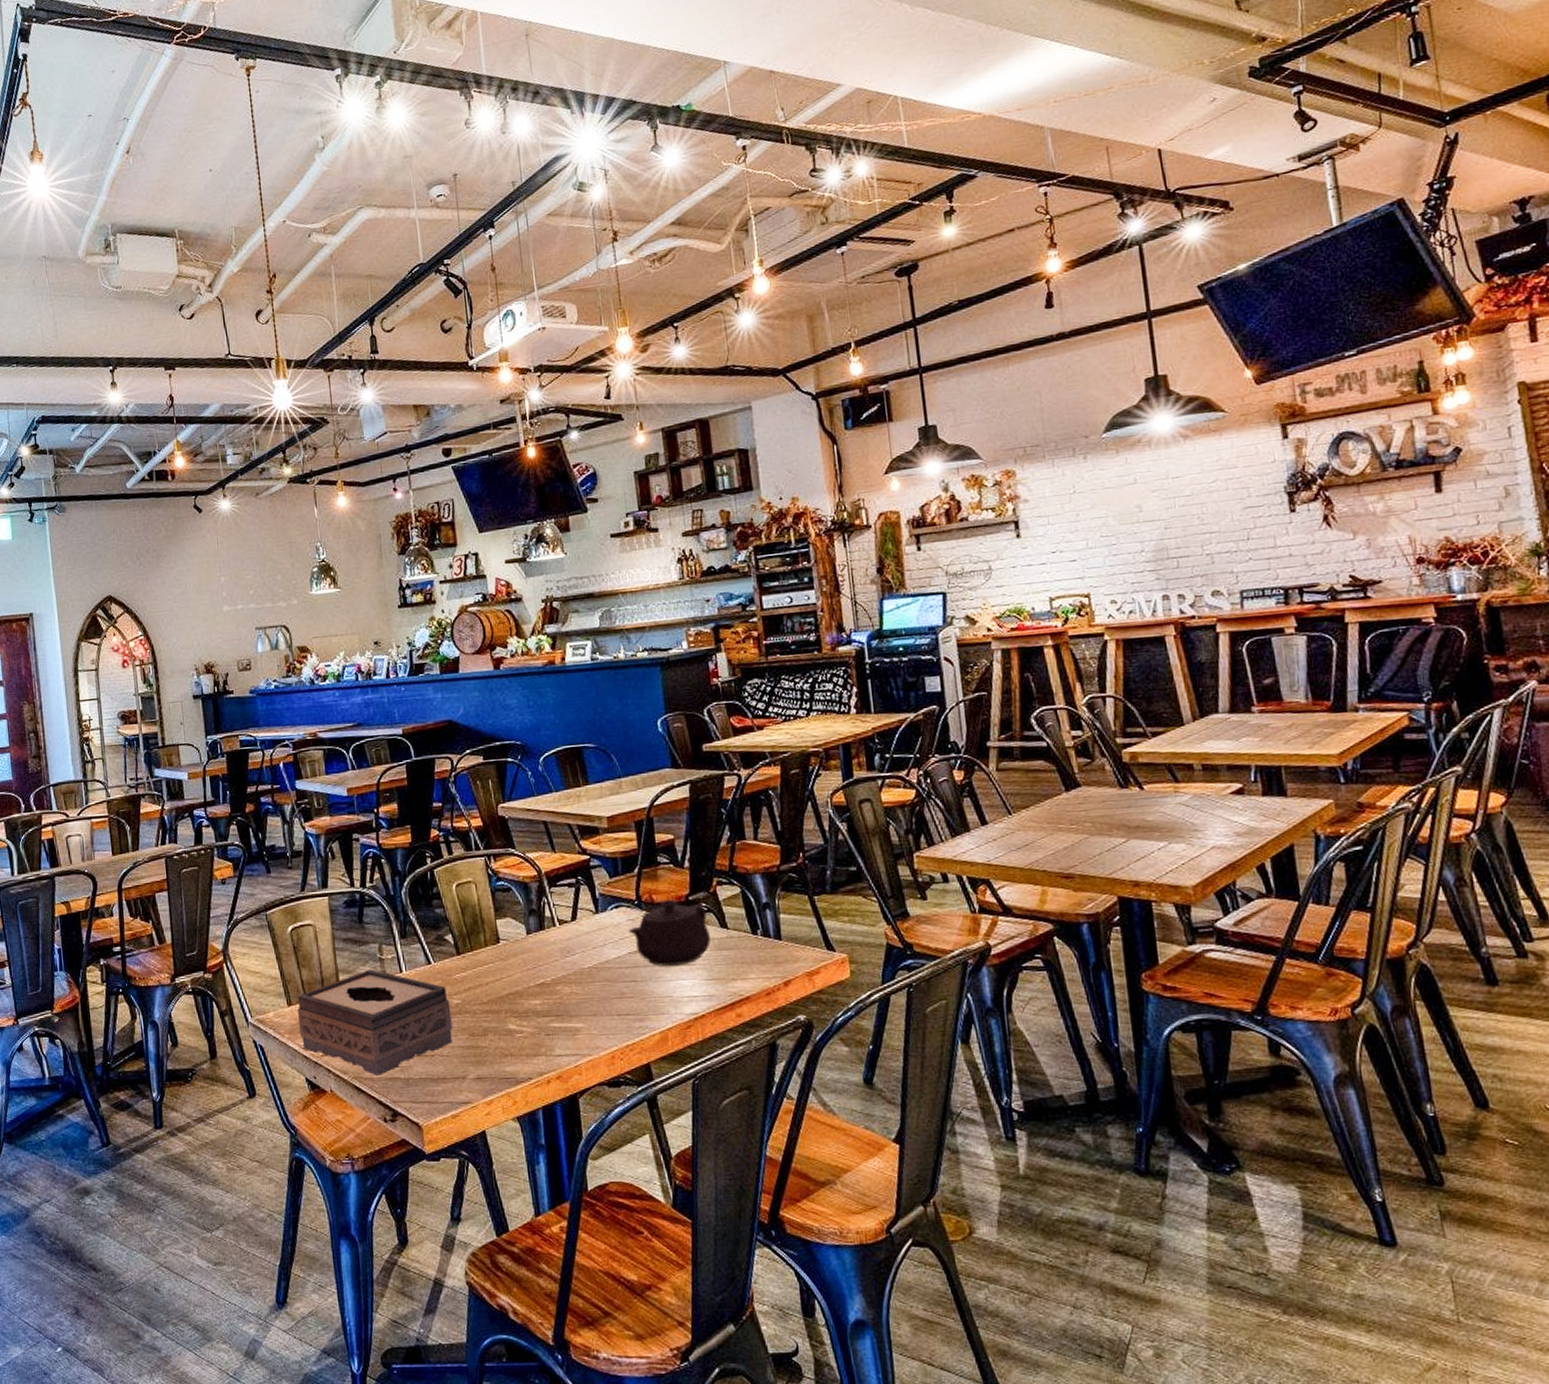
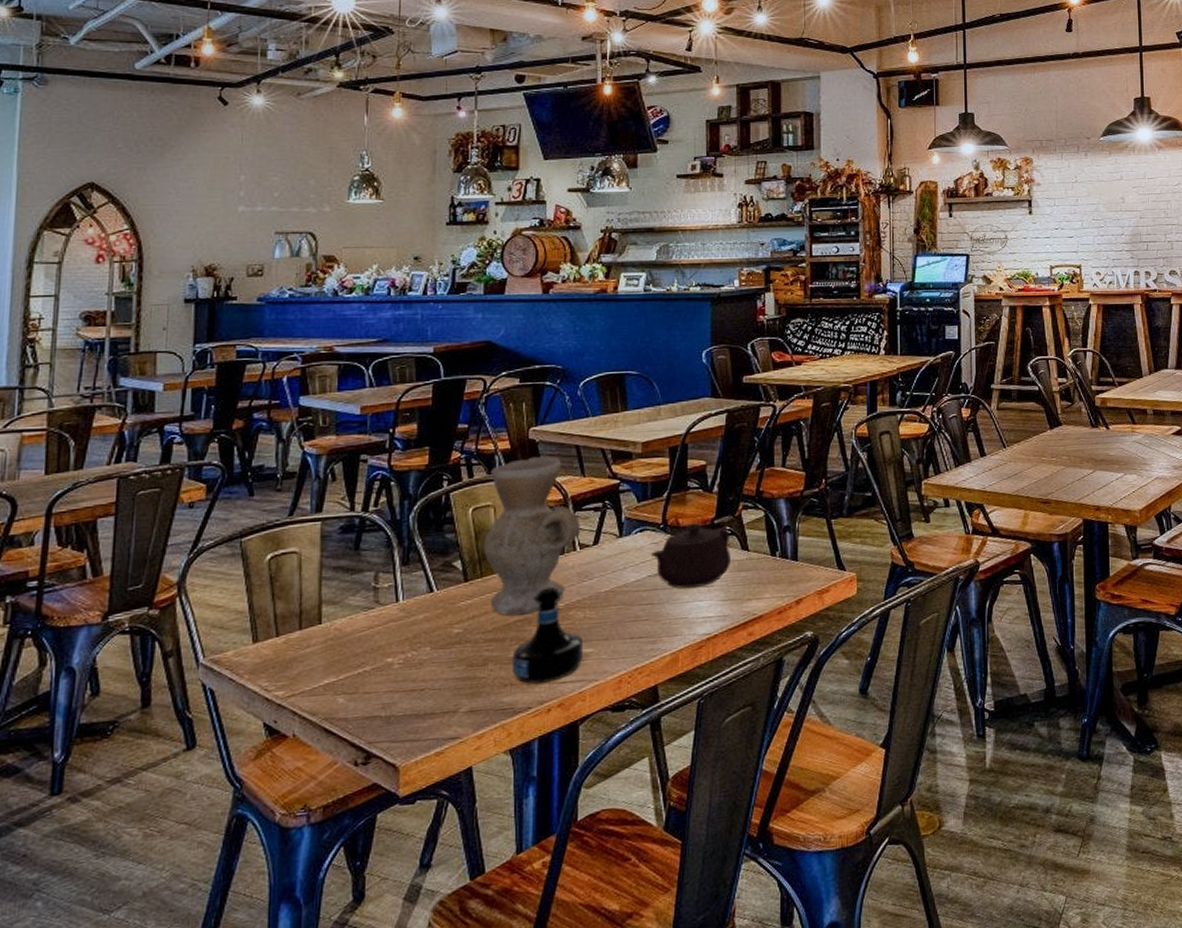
tissue box: present [296,969,453,1076] -> none [263,599,450,715]
vase: none [467,832,558,989] -> present [484,456,581,616]
tequila bottle: none [508,962,575,1055] -> present [512,587,584,684]

